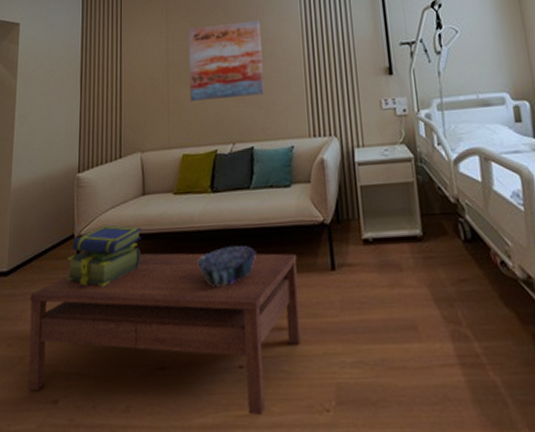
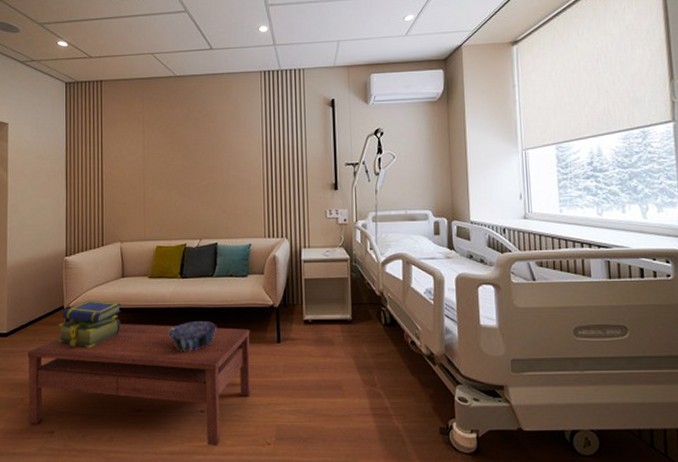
wall art: present [188,20,264,101] -> none [163,136,228,202]

